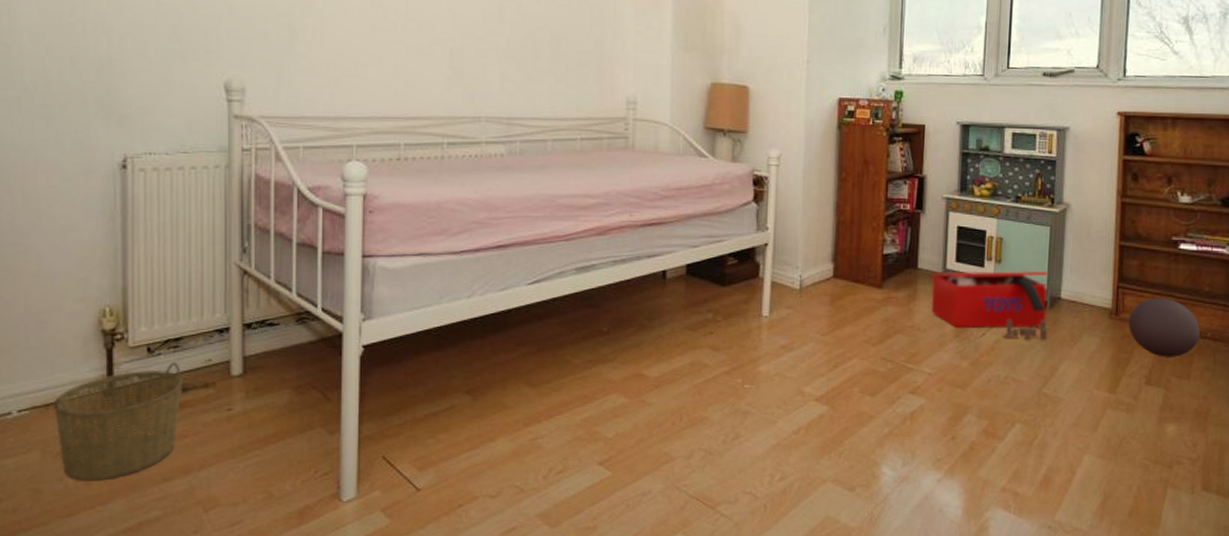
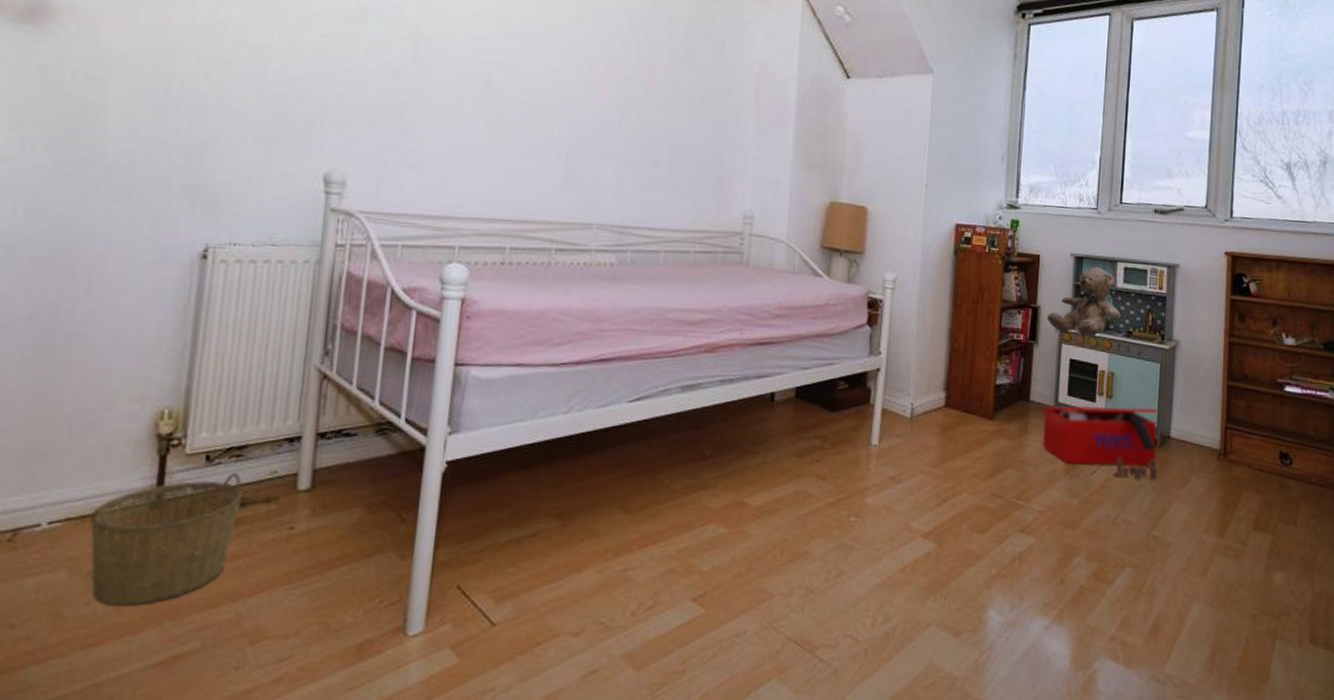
teddy bear: none [933,133,1009,204] -> present [1046,266,1121,337]
ball: present [1128,298,1201,357] -> none [1236,440,1306,502]

